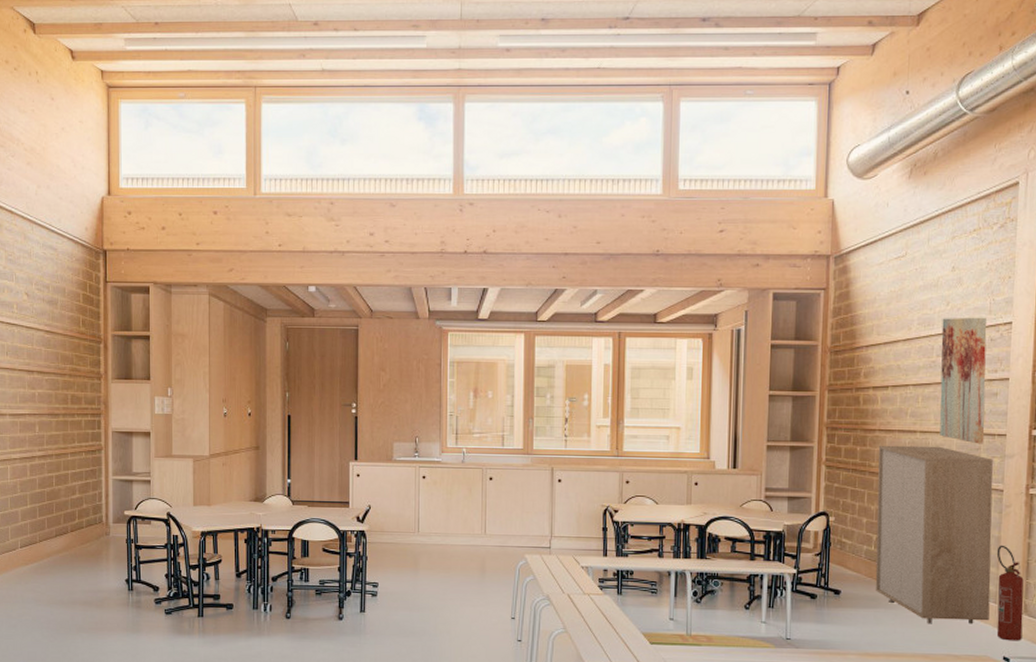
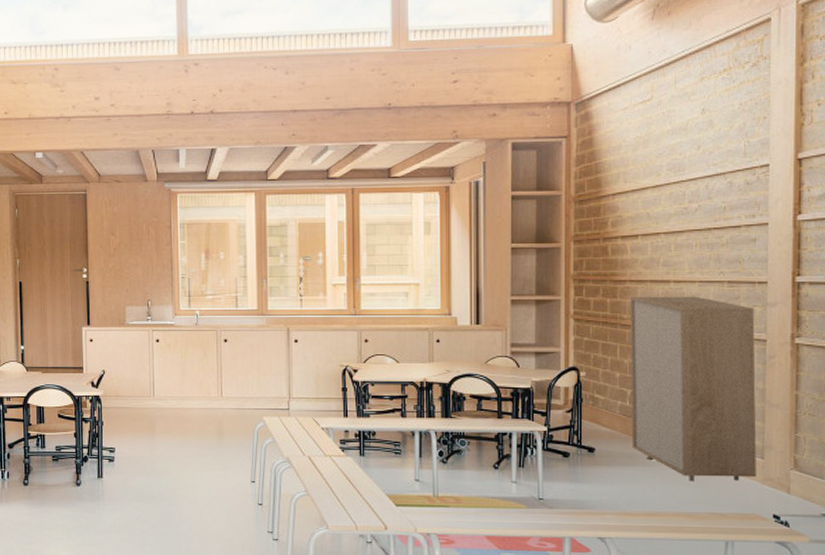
wall art: present [939,317,987,444] -> none [693,160,744,293]
fire extinguisher: present [996,545,1024,641] -> none [761,397,793,498]

